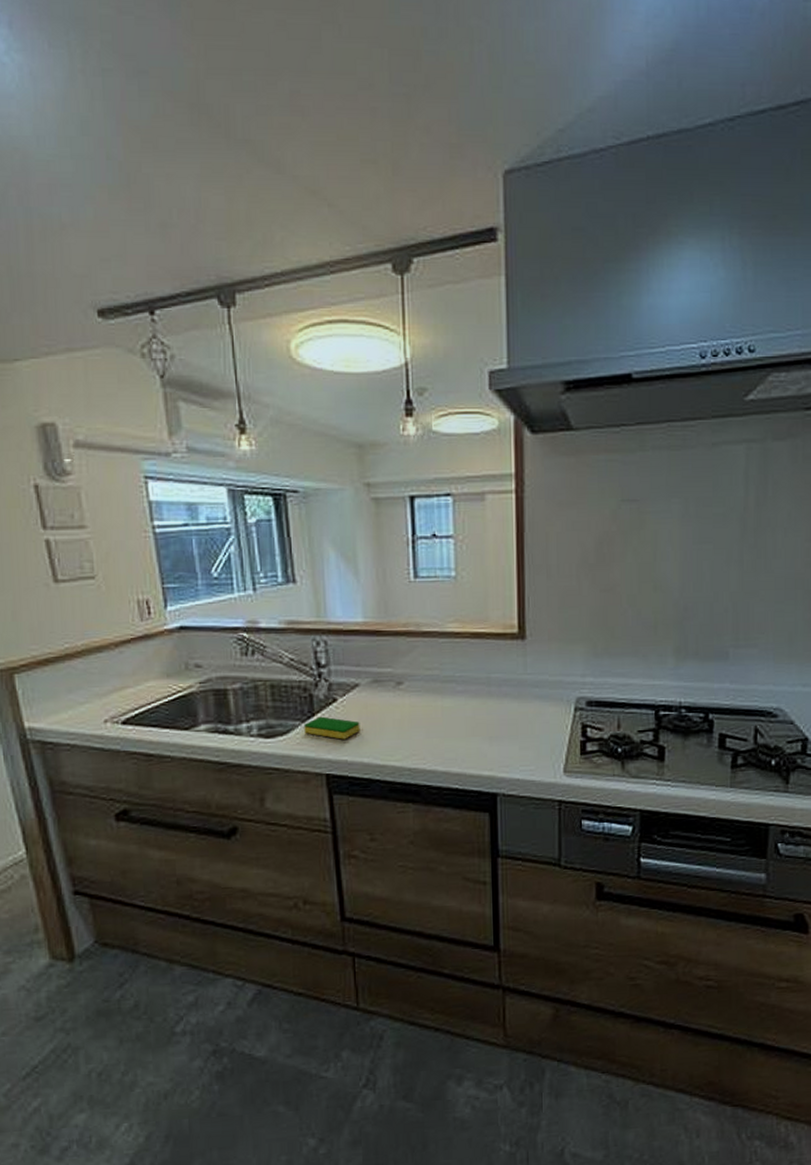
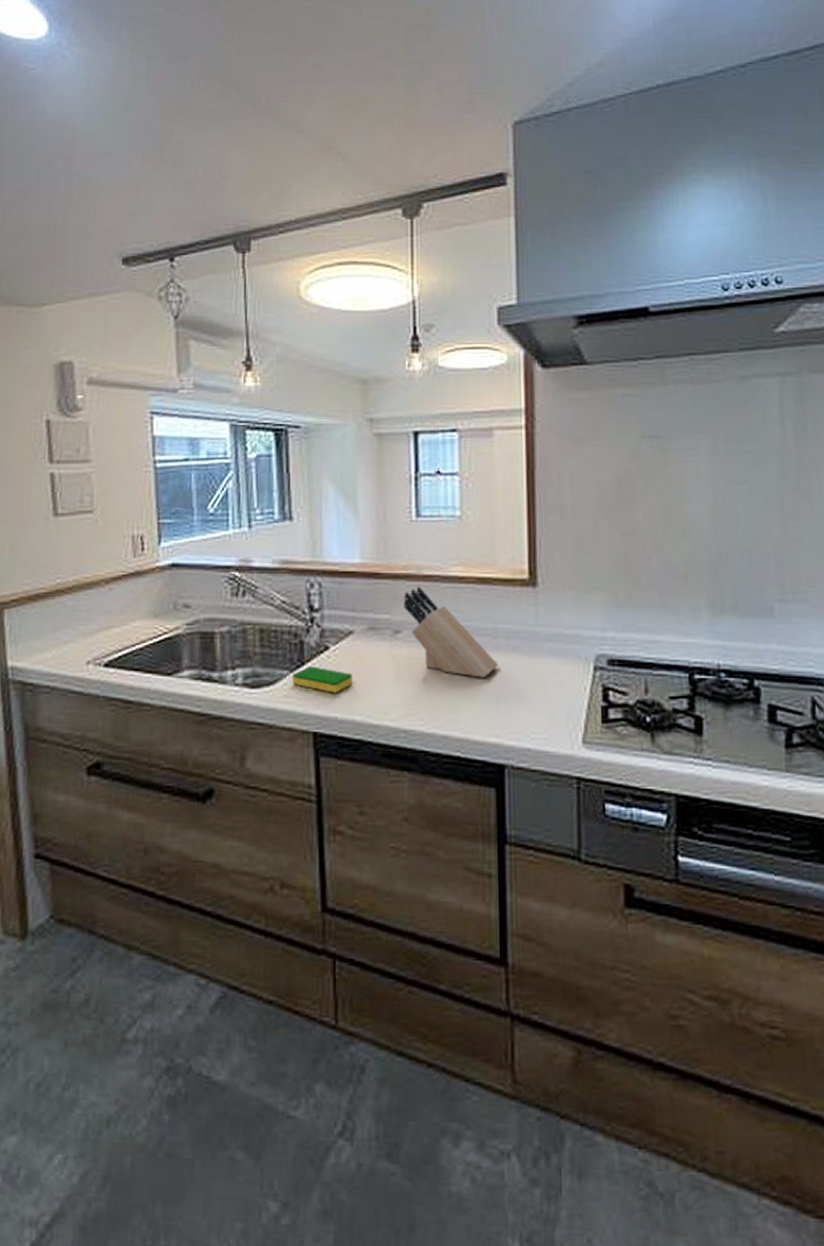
knife block: none [404,642,491,721] -> present [403,586,499,678]

